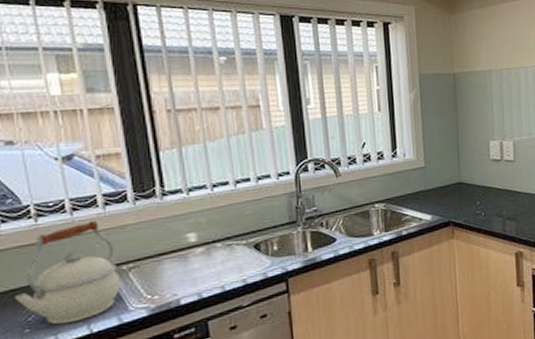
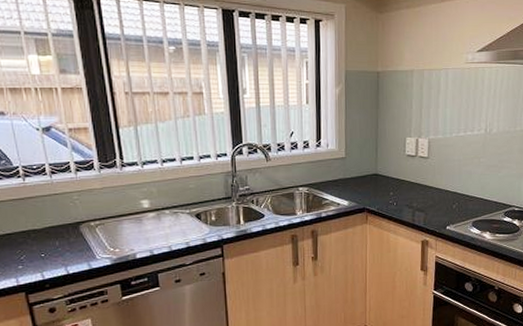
kettle: present [15,220,121,325] -> none [10,183,90,265]

